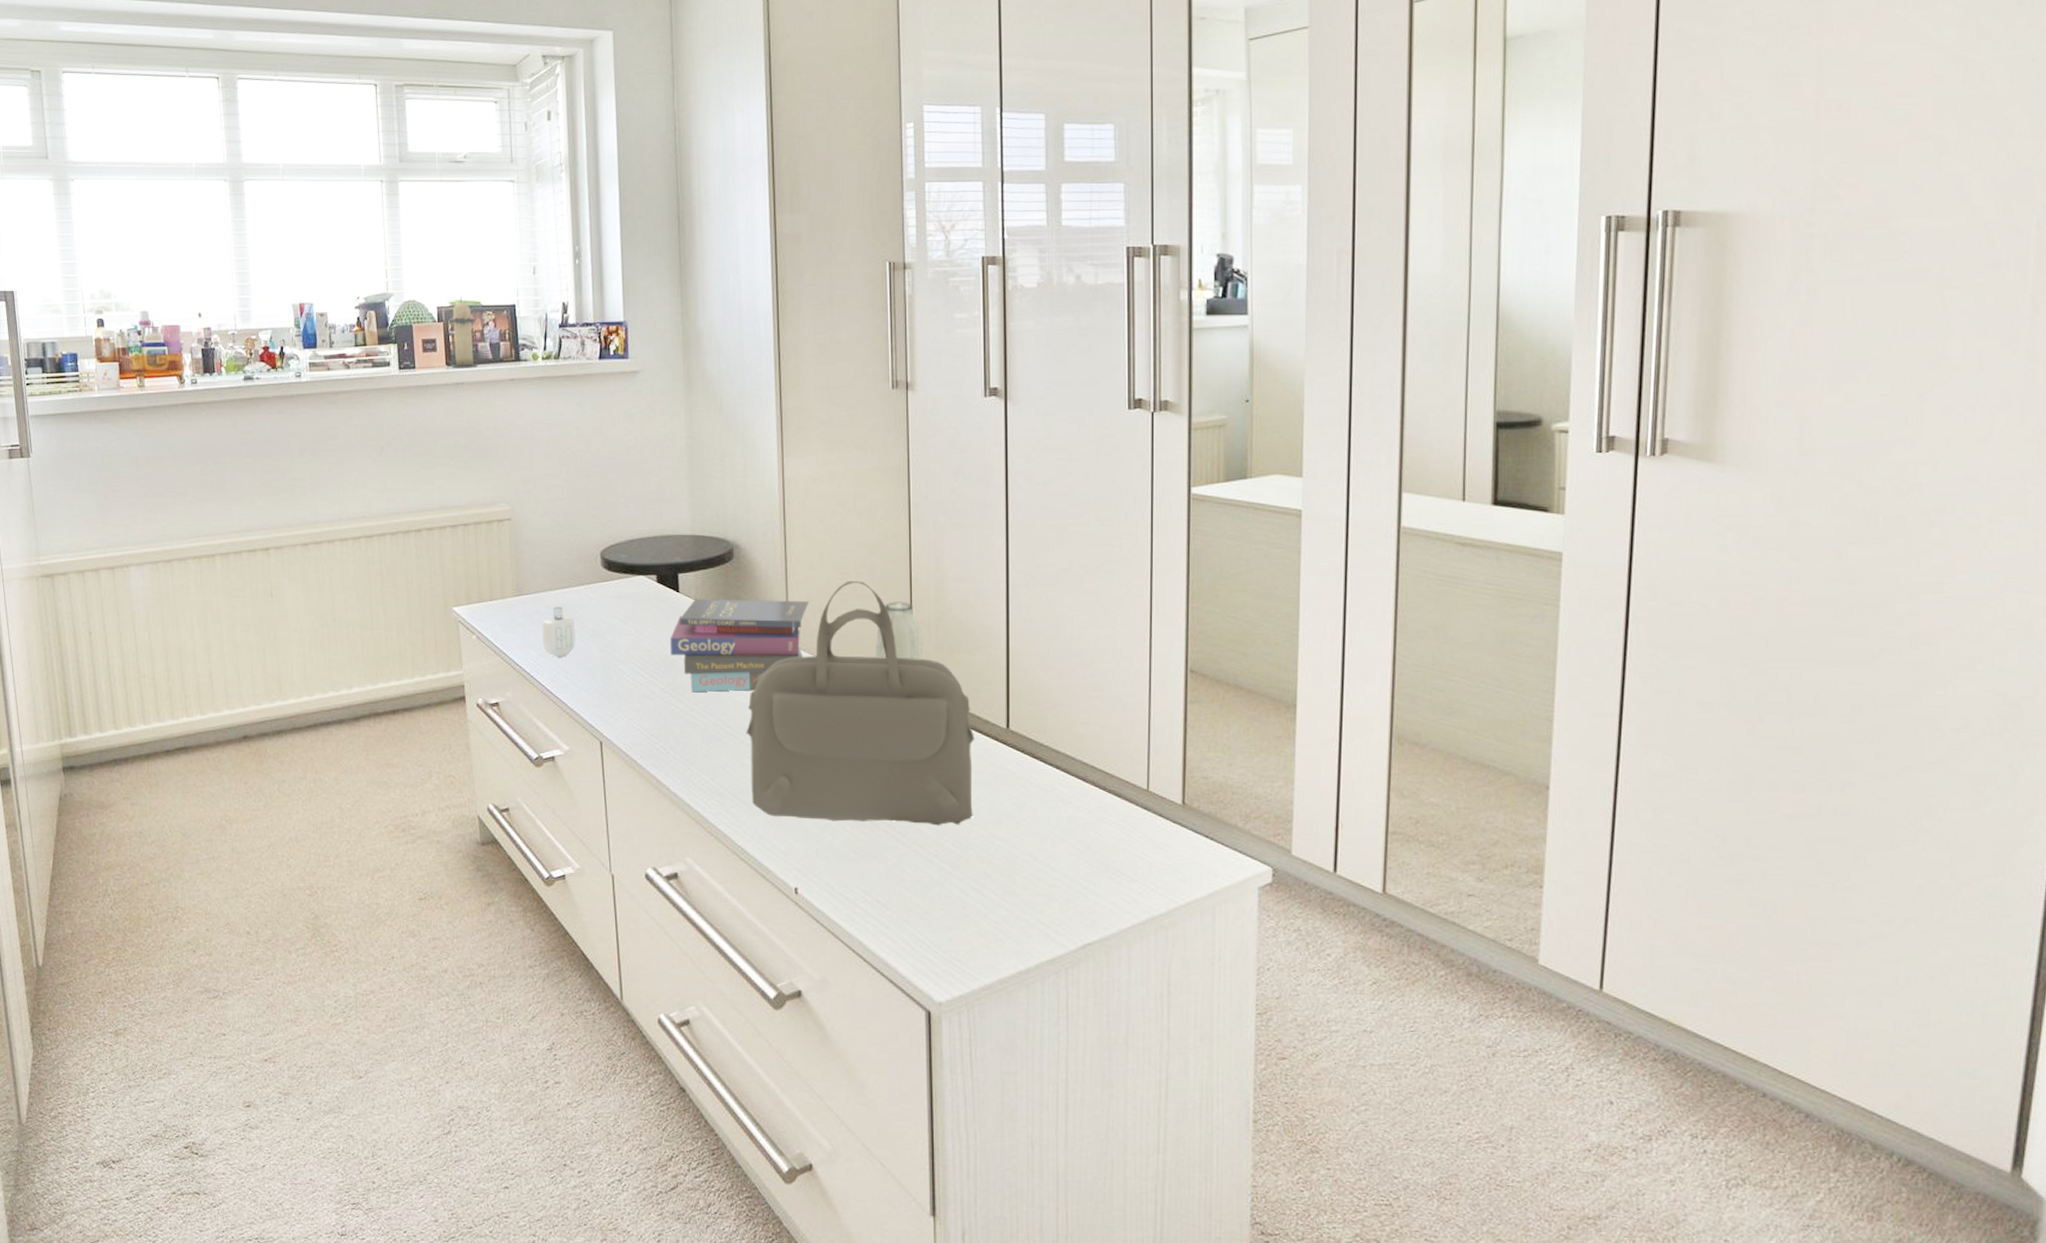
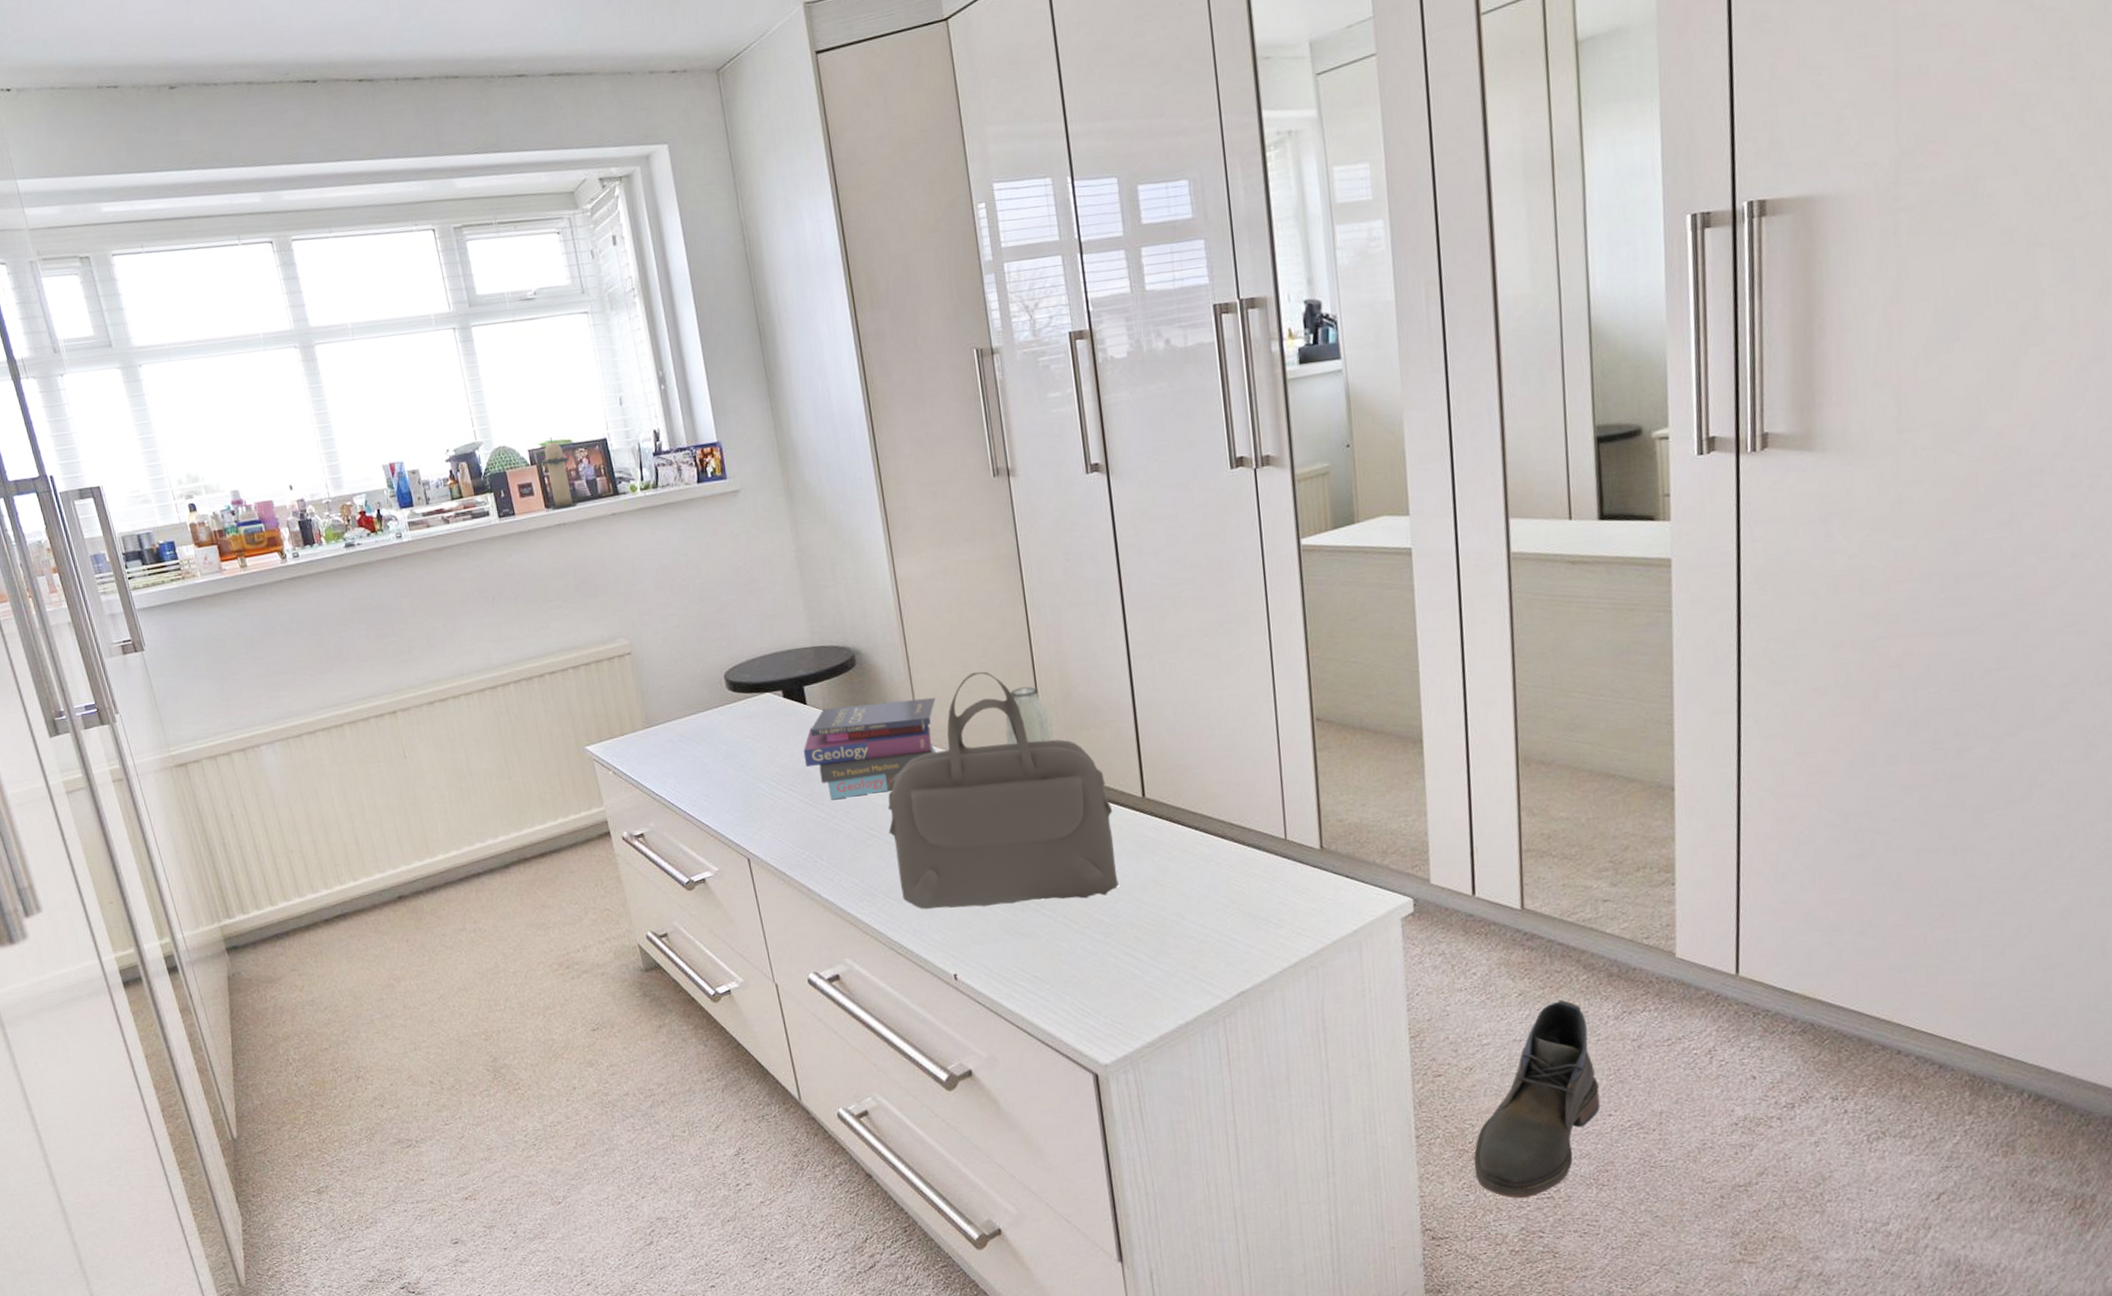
perfume: present [542,606,575,657] -> none [675,732,711,782]
boot: none [1312,994,1448,1203] -> present [1474,999,1600,1199]

